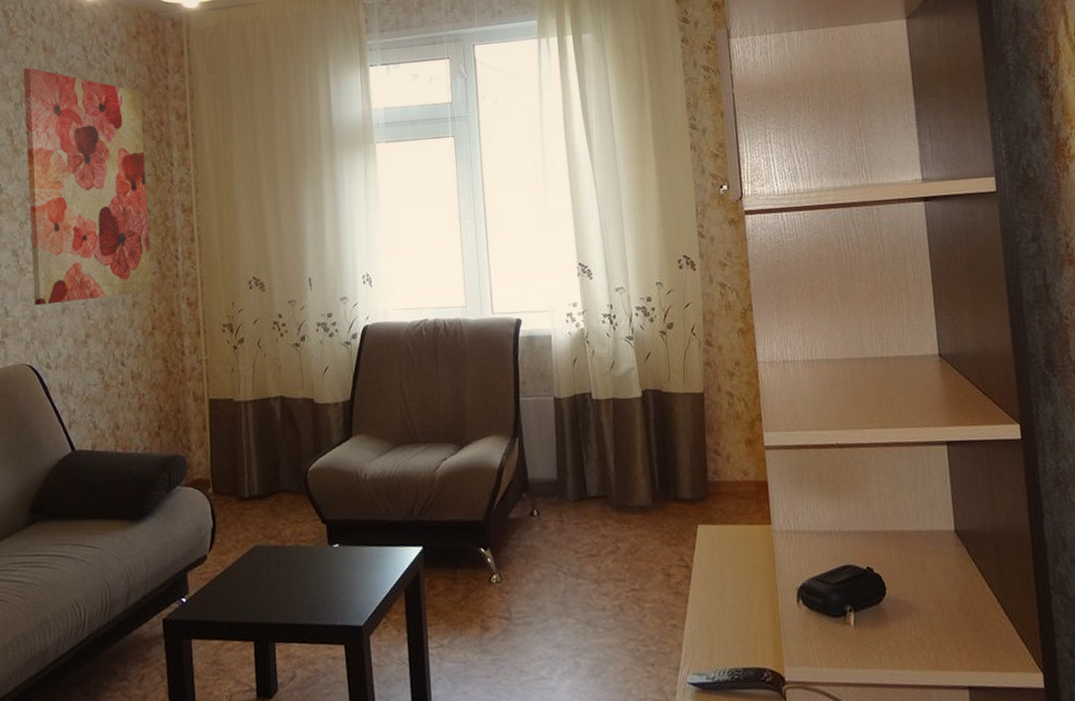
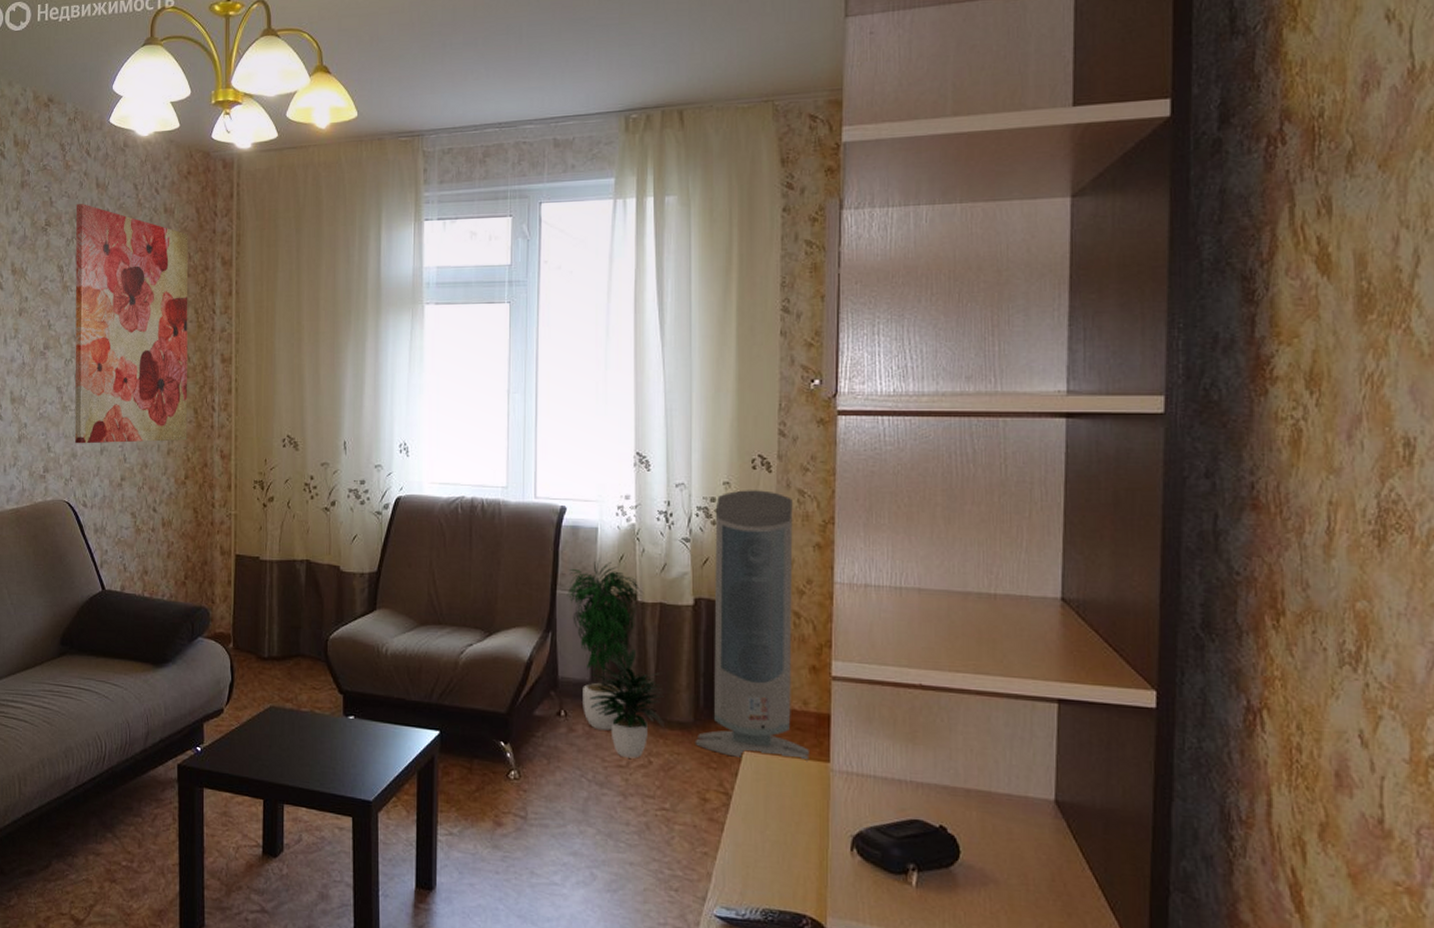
potted plant: none [527,365,627,547] -> present [567,560,664,759]
air purifier: none [652,286,754,532] -> present [695,490,809,762]

